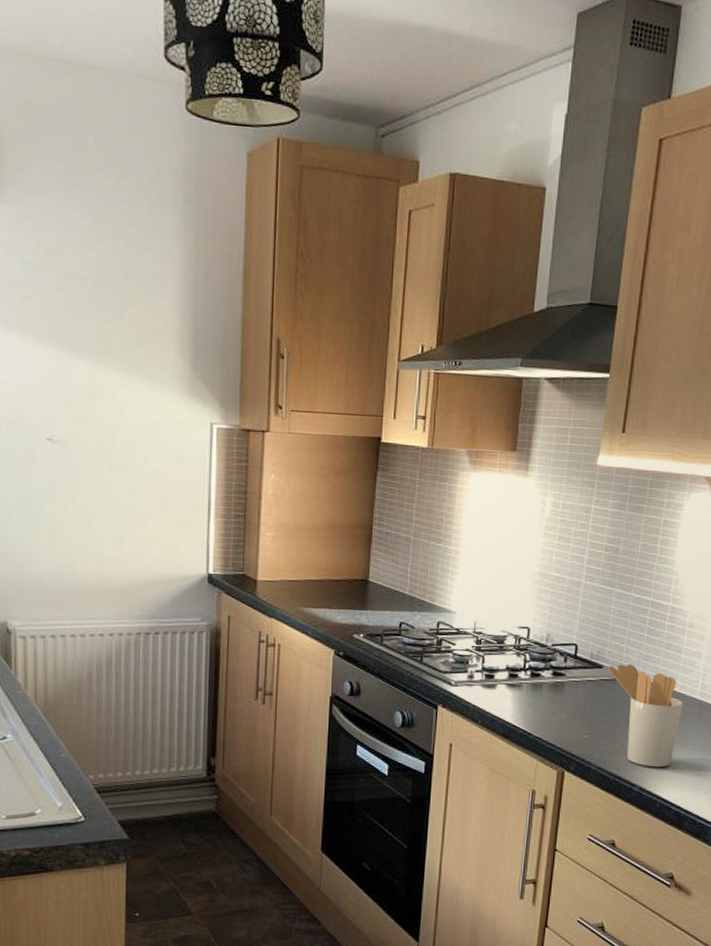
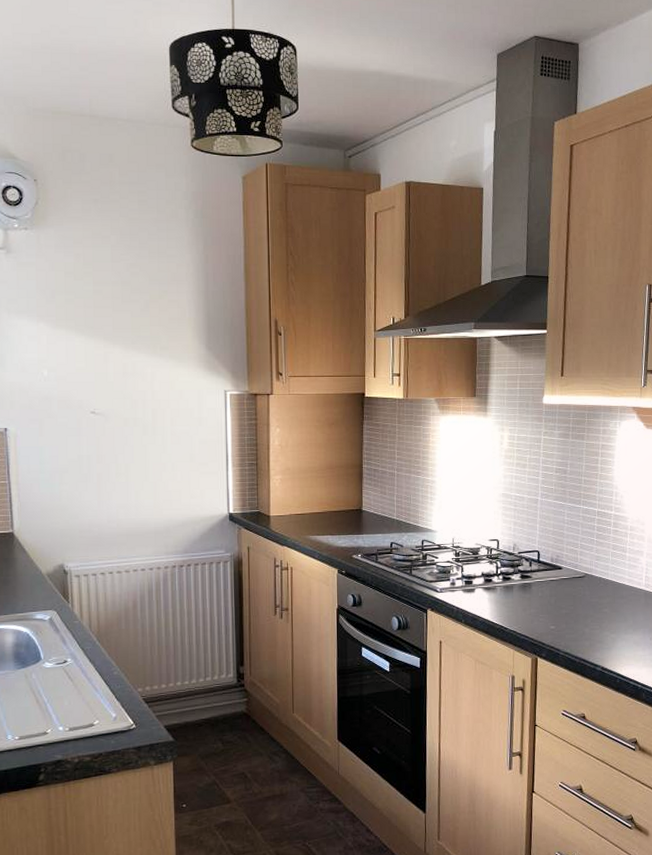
utensil holder: present [609,664,684,768] -> none [567,564,632,650]

